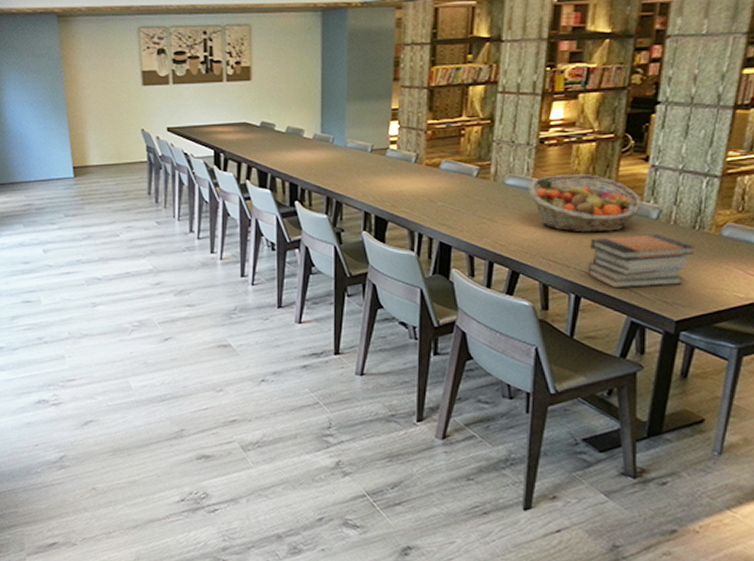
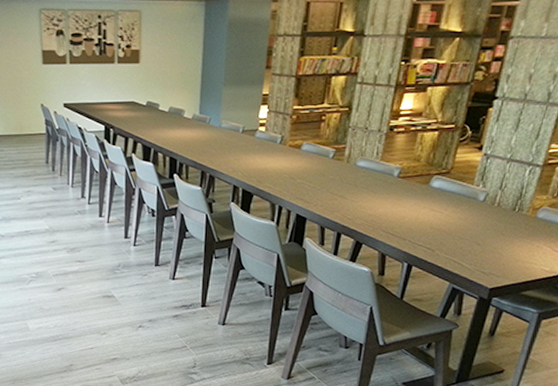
fruit basket: present [529,174,643,233] -> none [376,159,474,211]
book stack: present [587,234,695,289] -> none [420,214,513,260]

